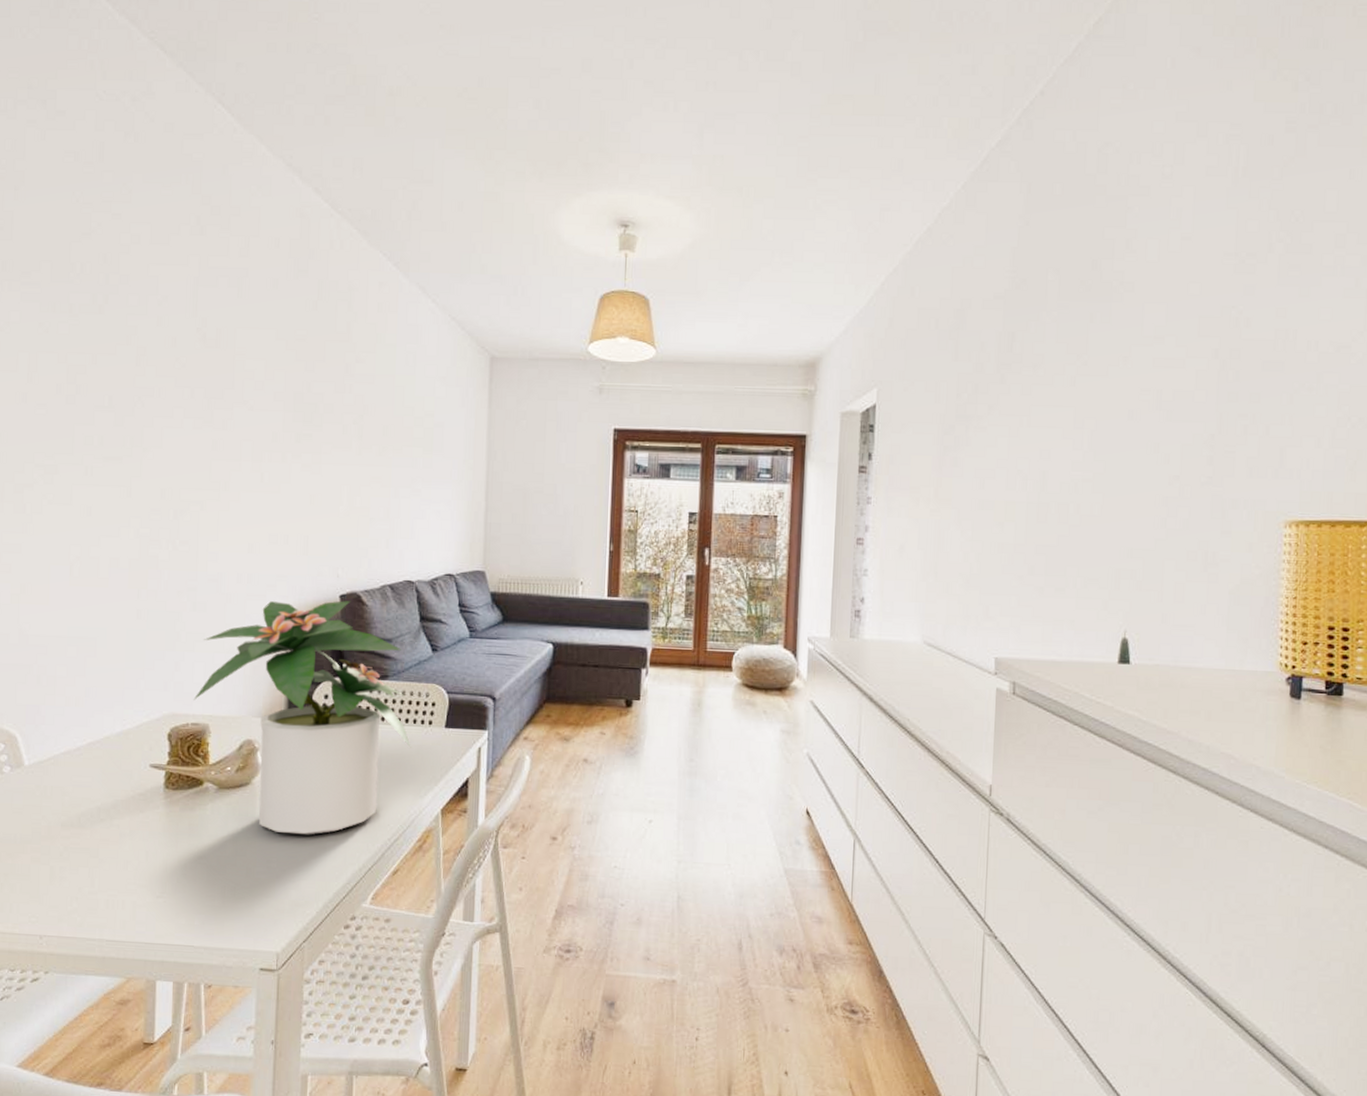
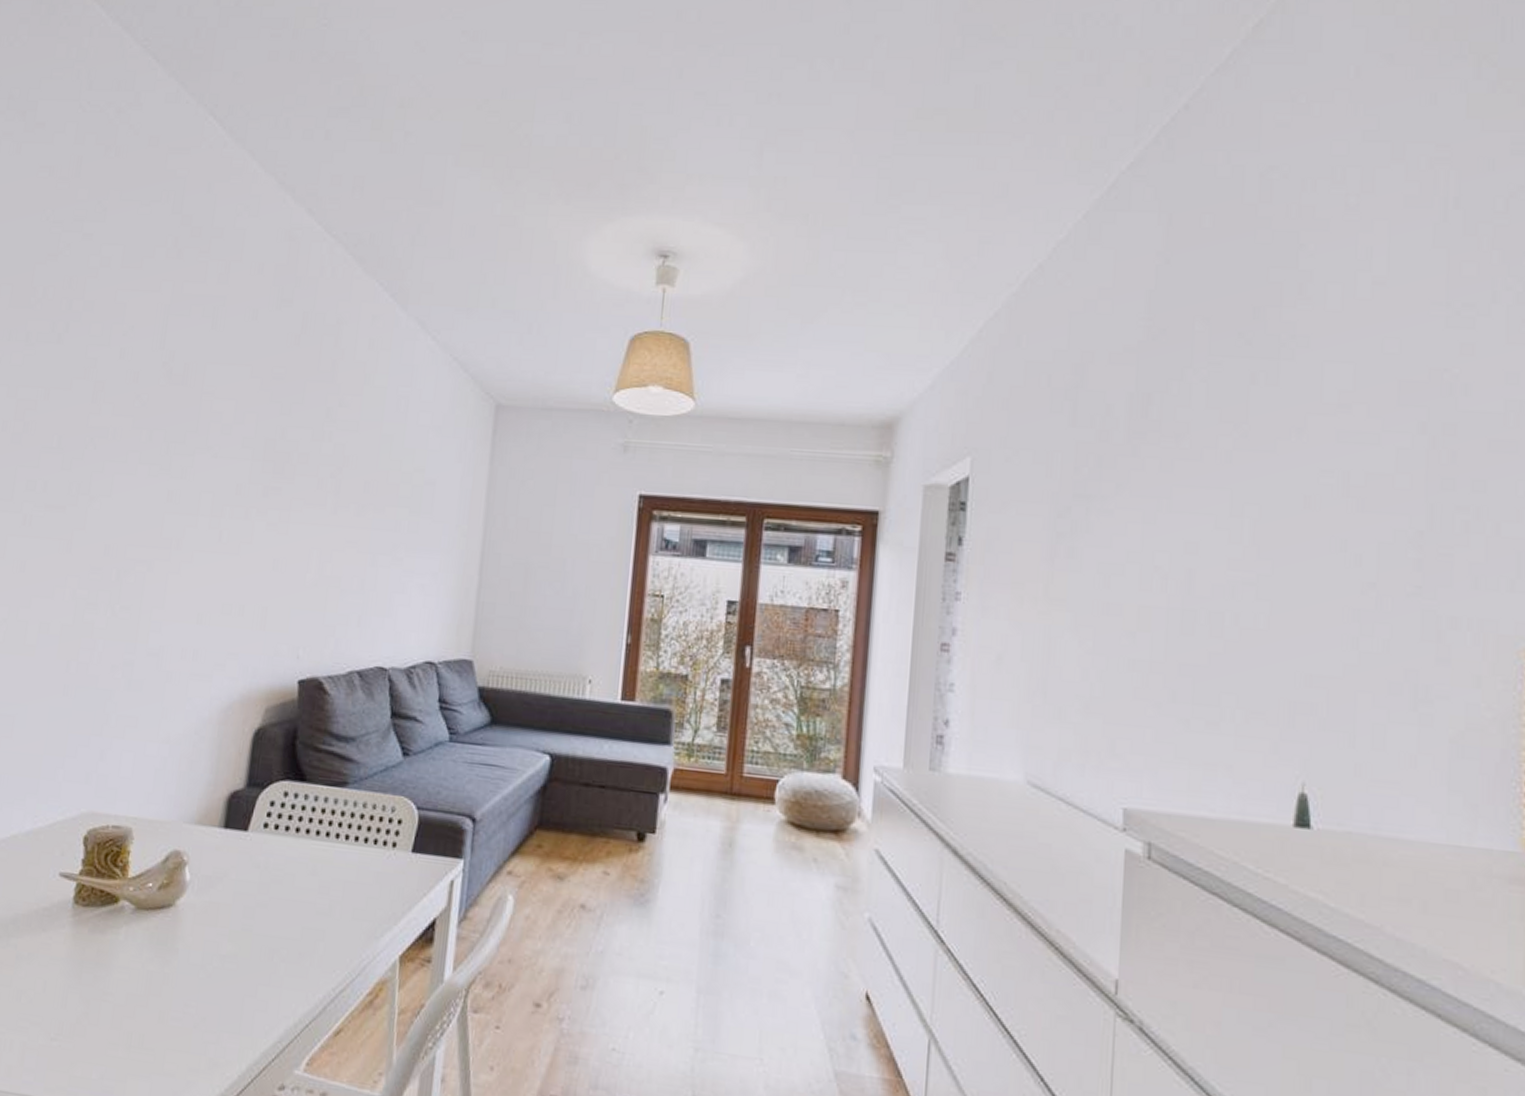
potted plant: present [193,601,411,835] -> none [117,683,369,976]

